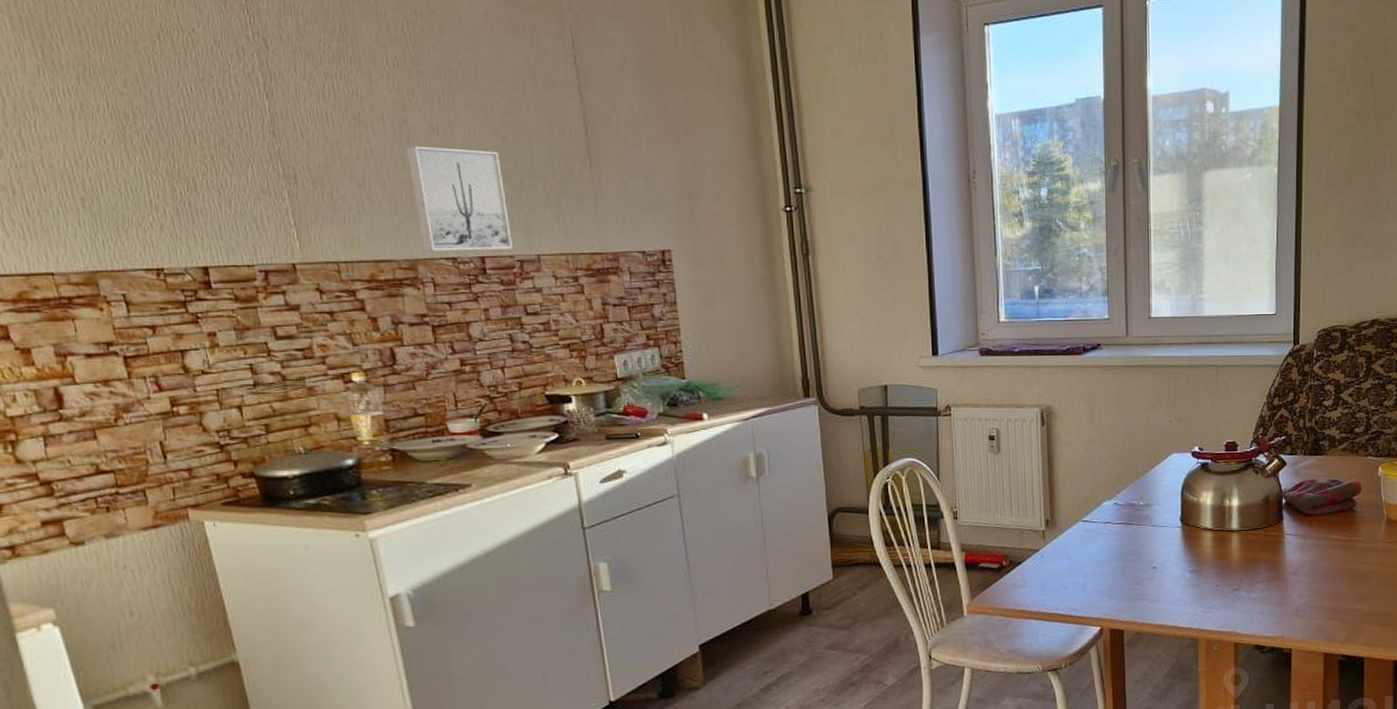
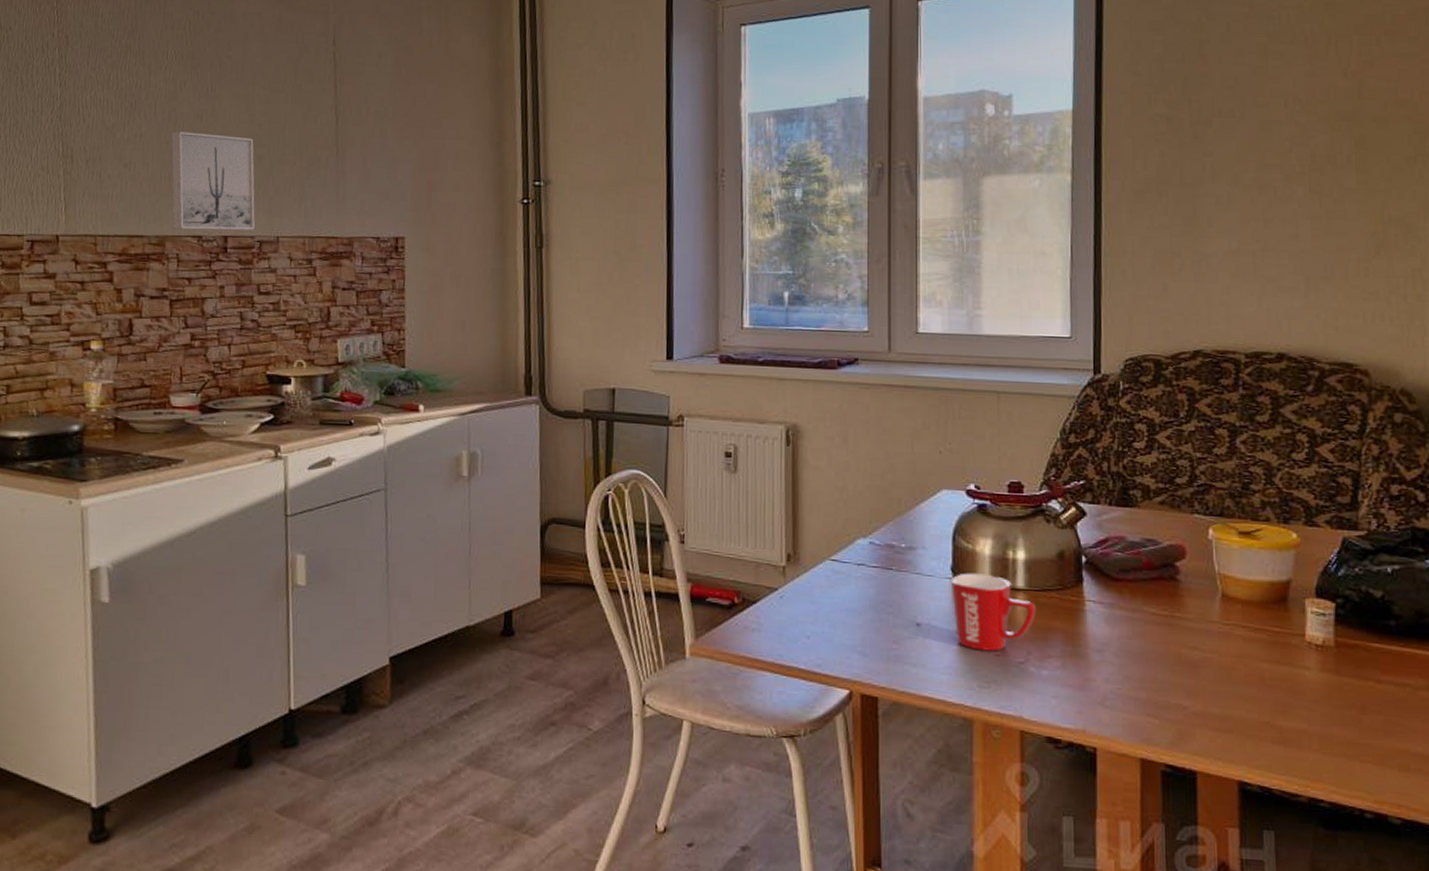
mug: none [1181,521,1247,583] -> present [952,573,1037,652]

